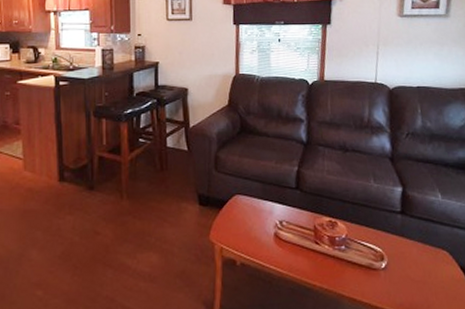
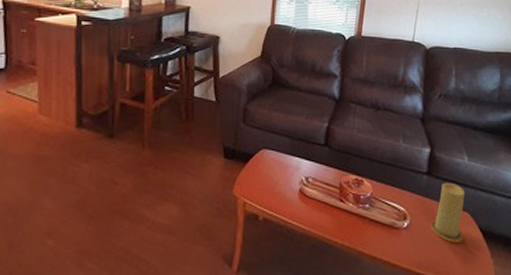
candle: none [408,221,444,282] -> present [430,182,465,243]

